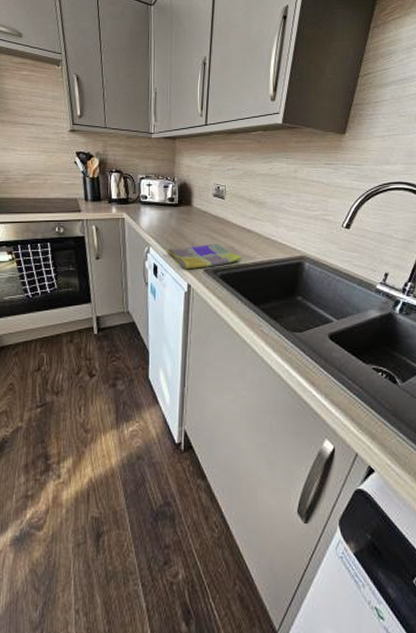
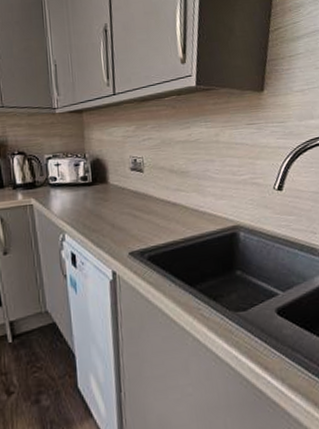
dish towel: present [166,244,241,270] -> none [84,222,170,255]

